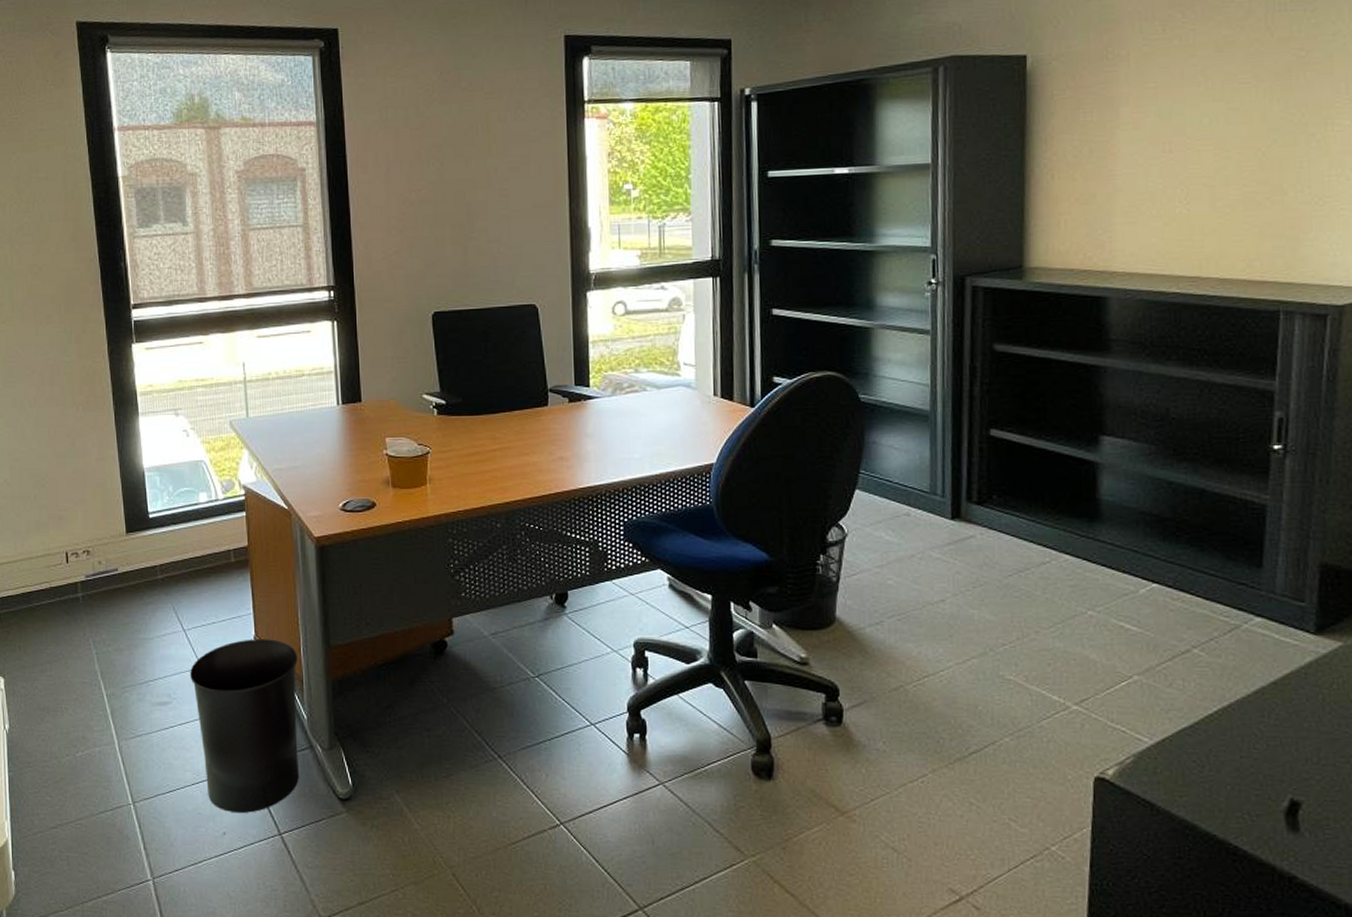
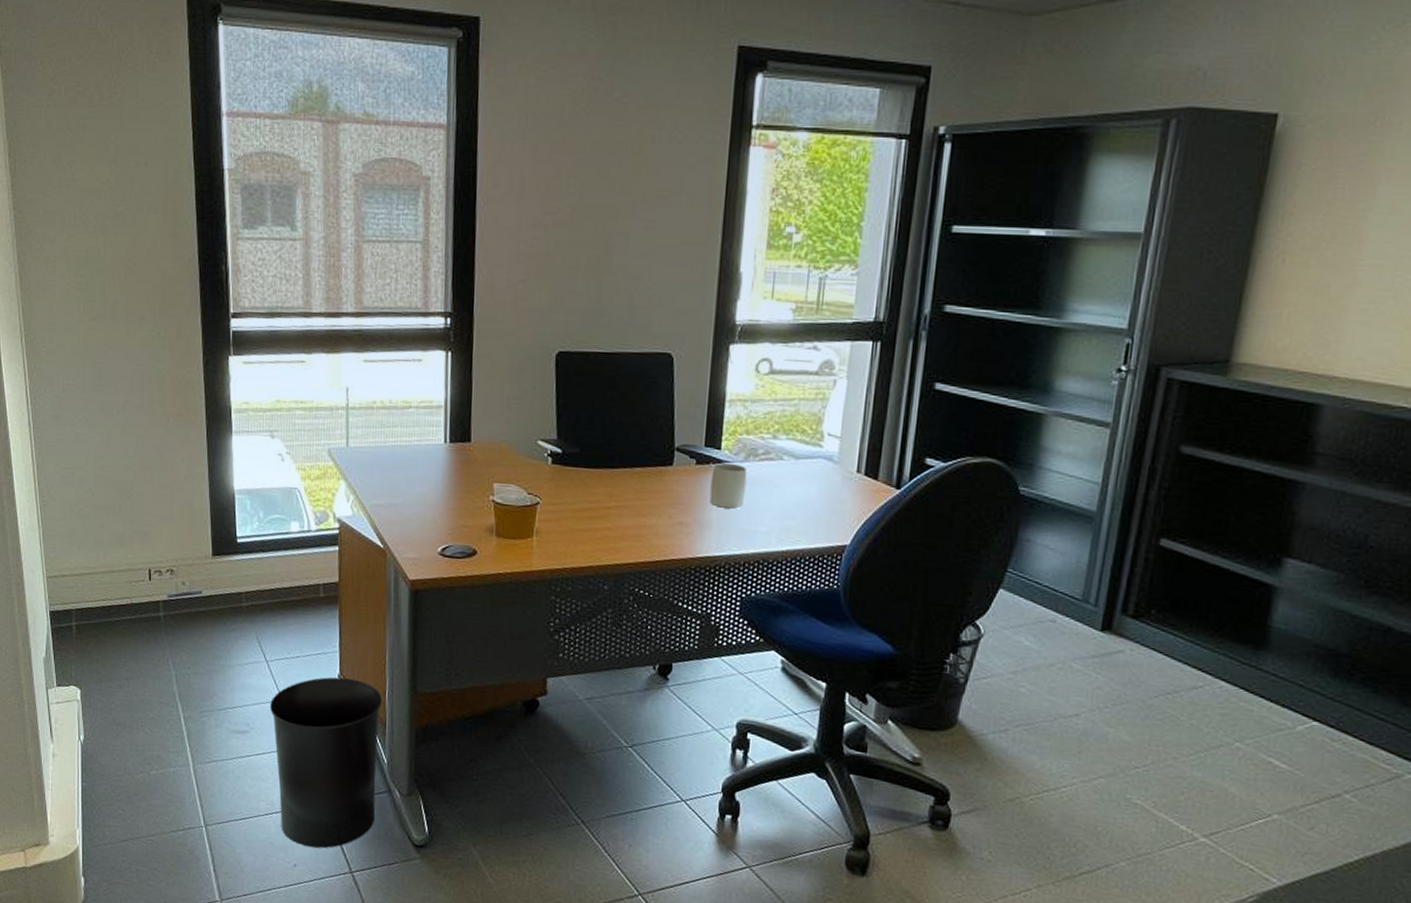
mug: none [584,398,617,440] -> present [709,462,748,509]

